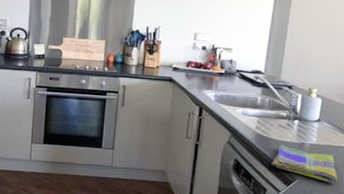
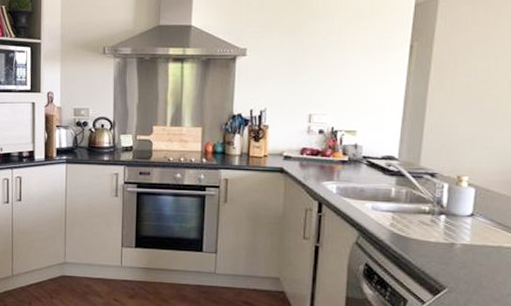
dish towel: present [271,145,337,184] -> none [412,245,500,293]

